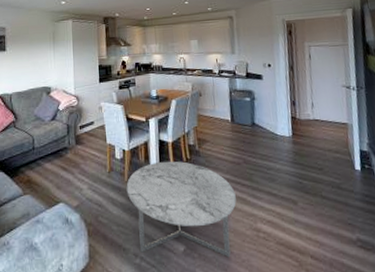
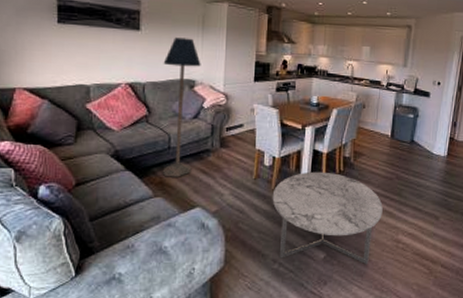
floor lamp: none [24,52,55,176] -> present [162,37,201,177]

